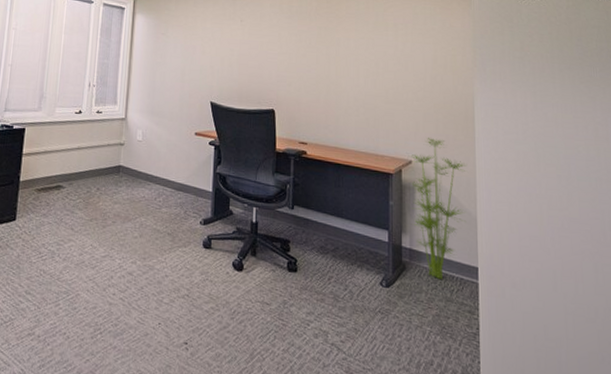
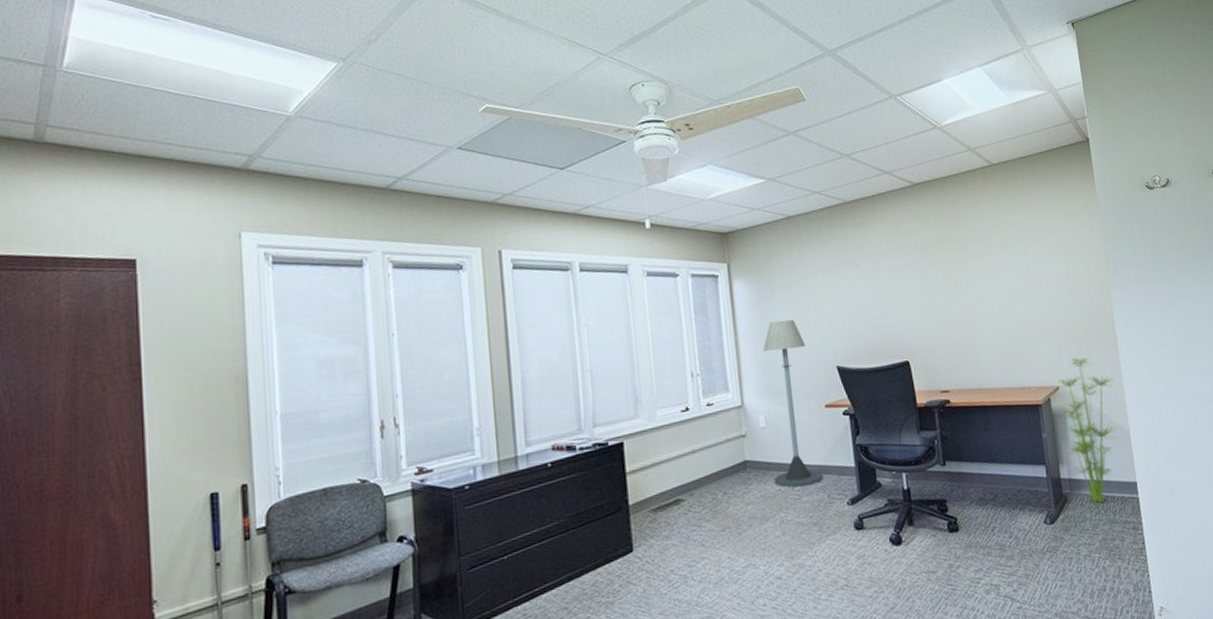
floor lamp: none [140,53,187,199] -> present [762,319,824,488]

